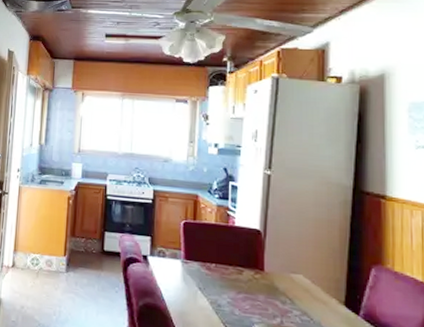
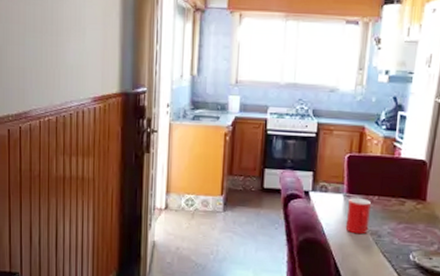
cup: none [184,264,210,303] -> present [345,197,372,235]

